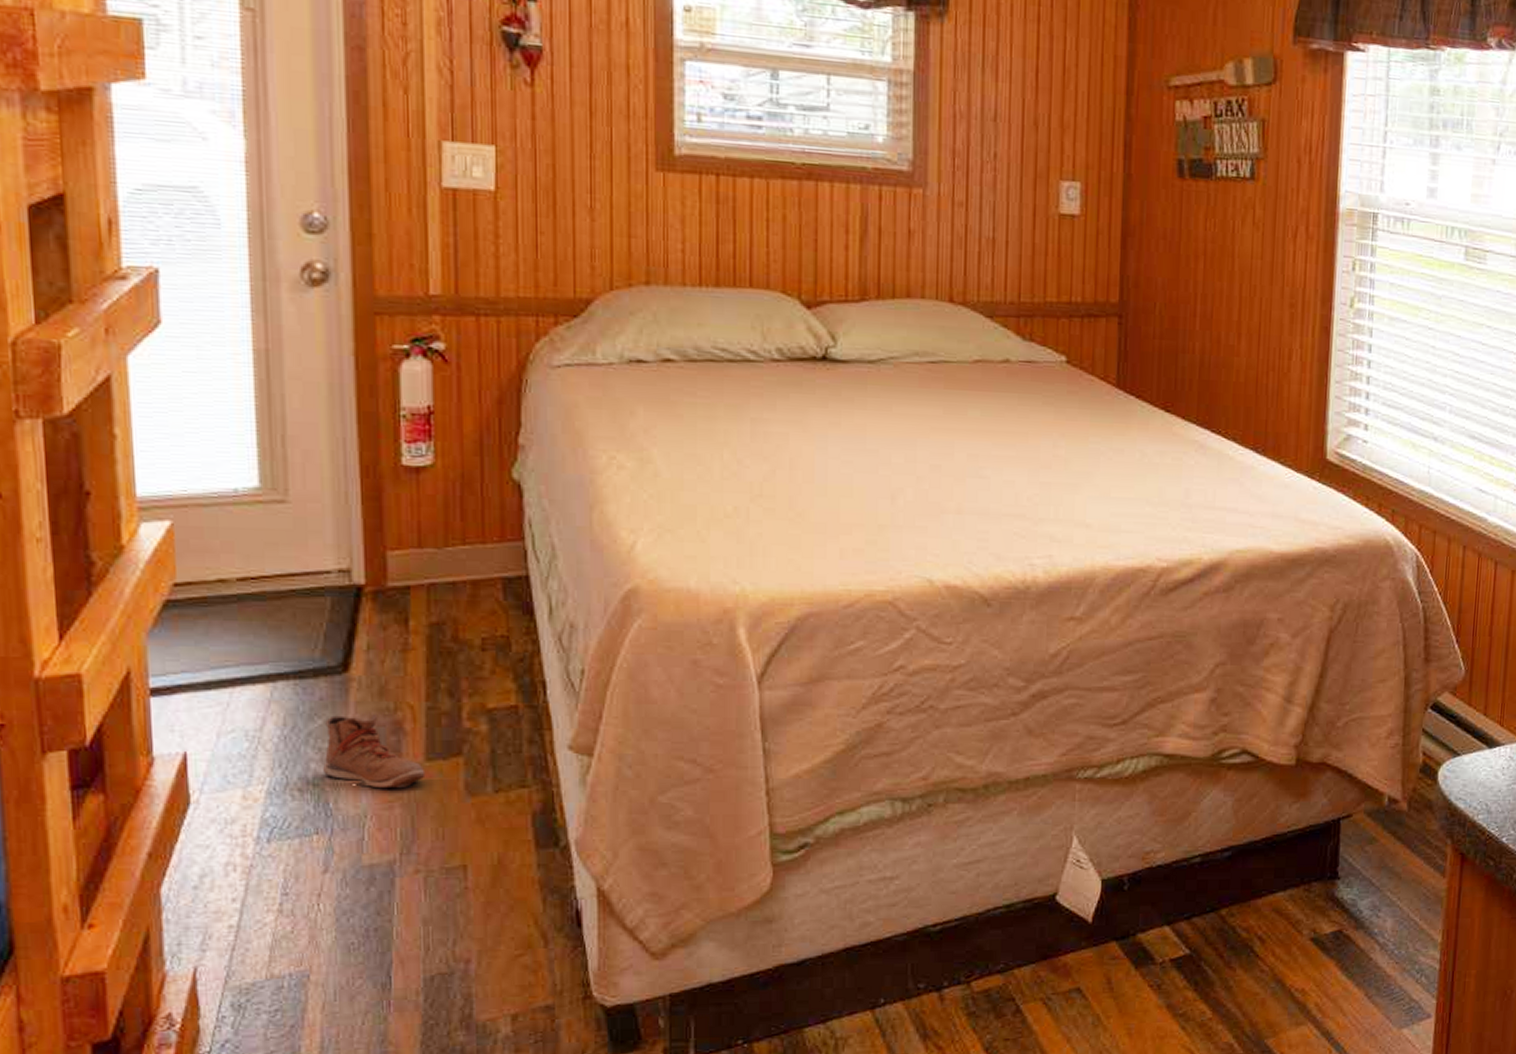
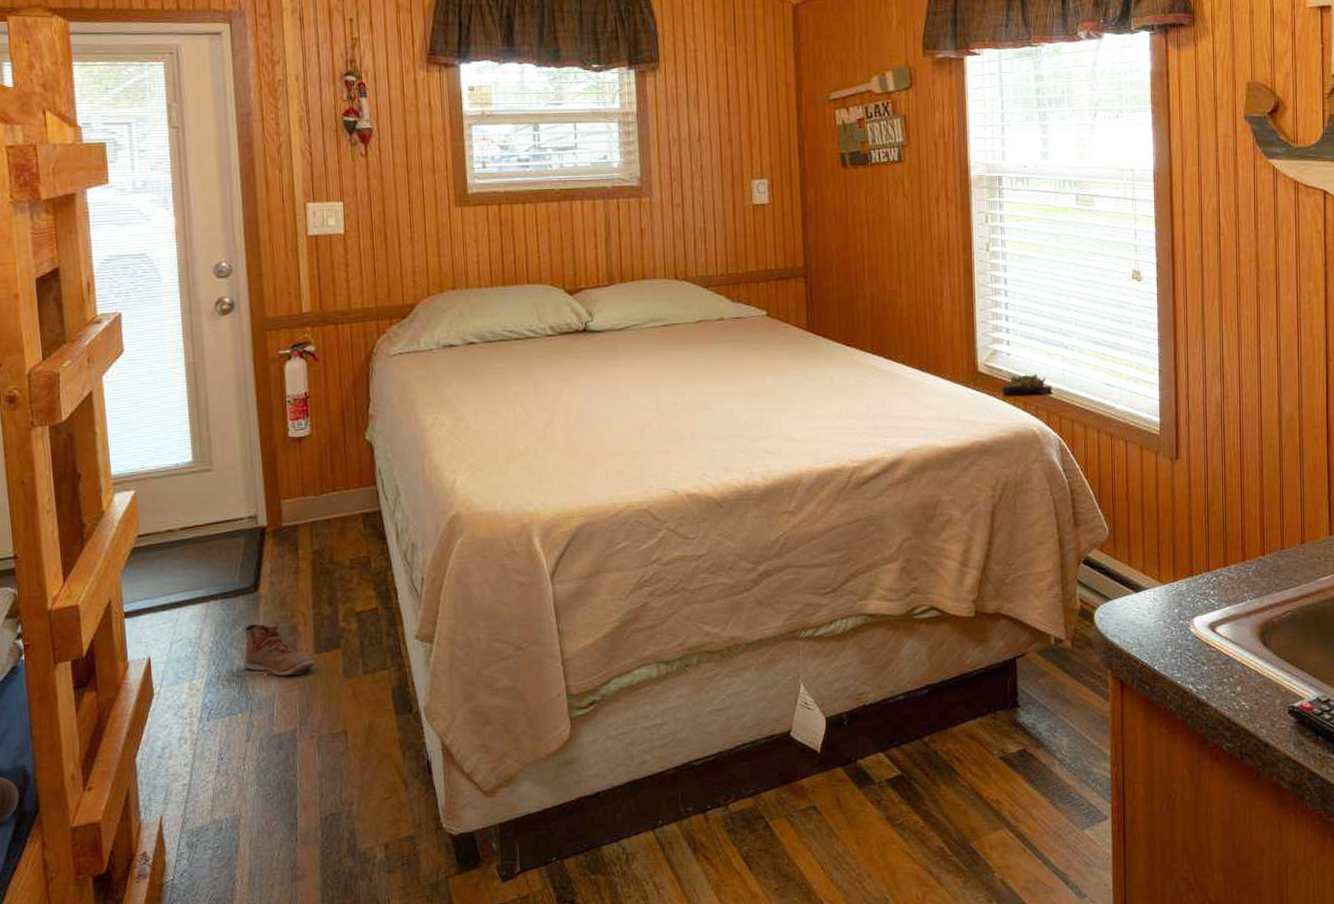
succulent plant: none [1353,468,1416,499] -> present [1002,374,1054,398]

